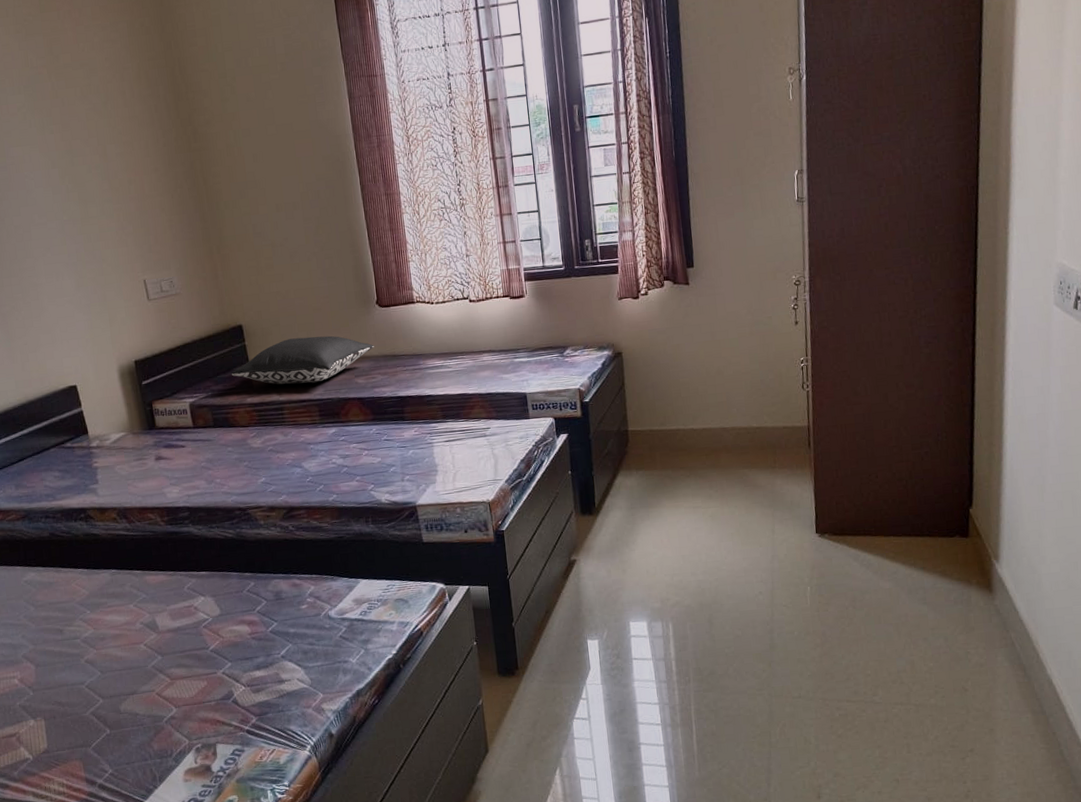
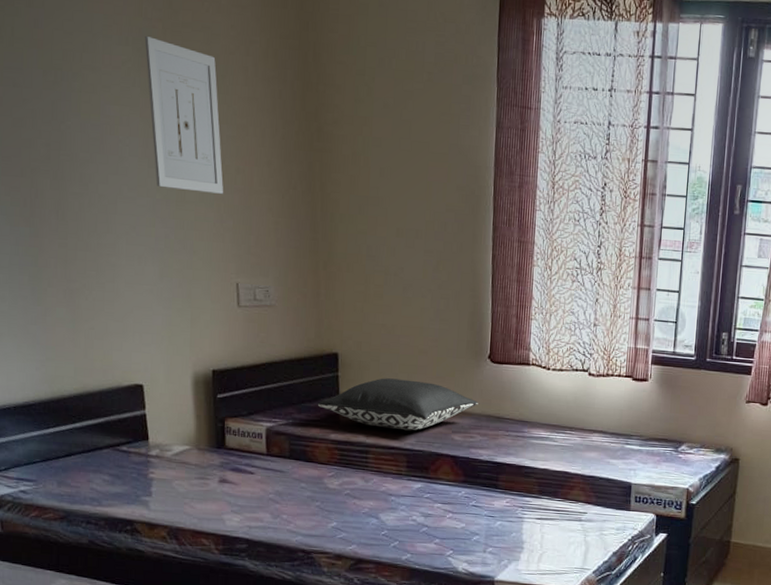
wall art: none [33,82,120,210] -> present [144,35,223,194]

